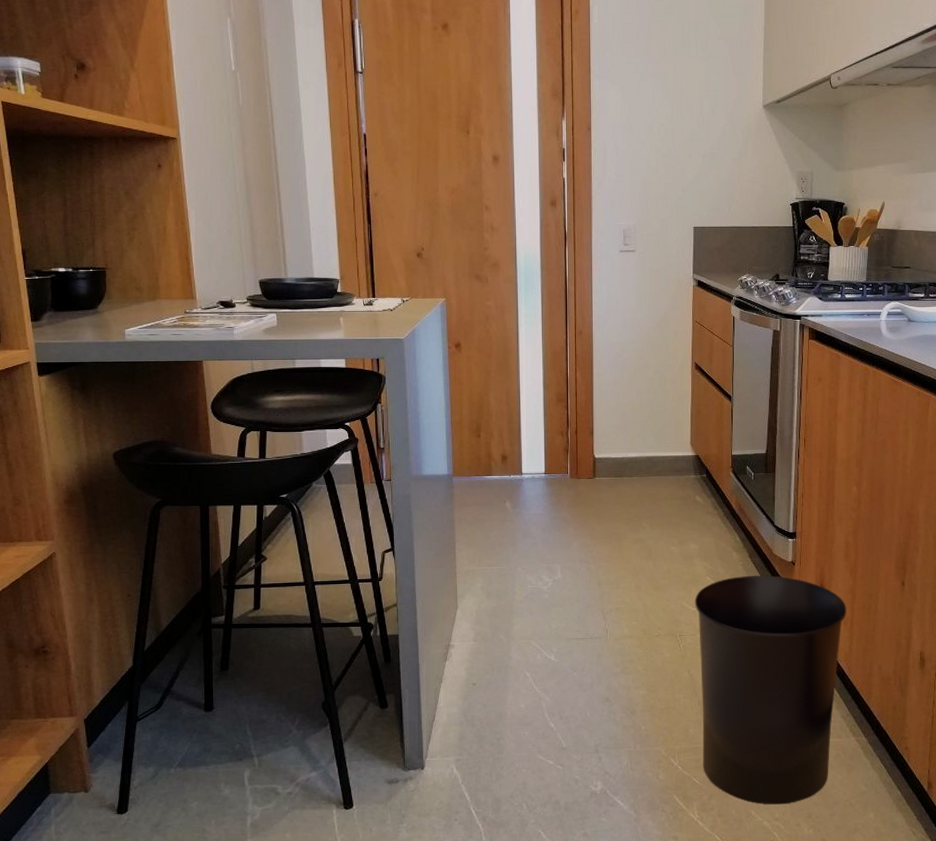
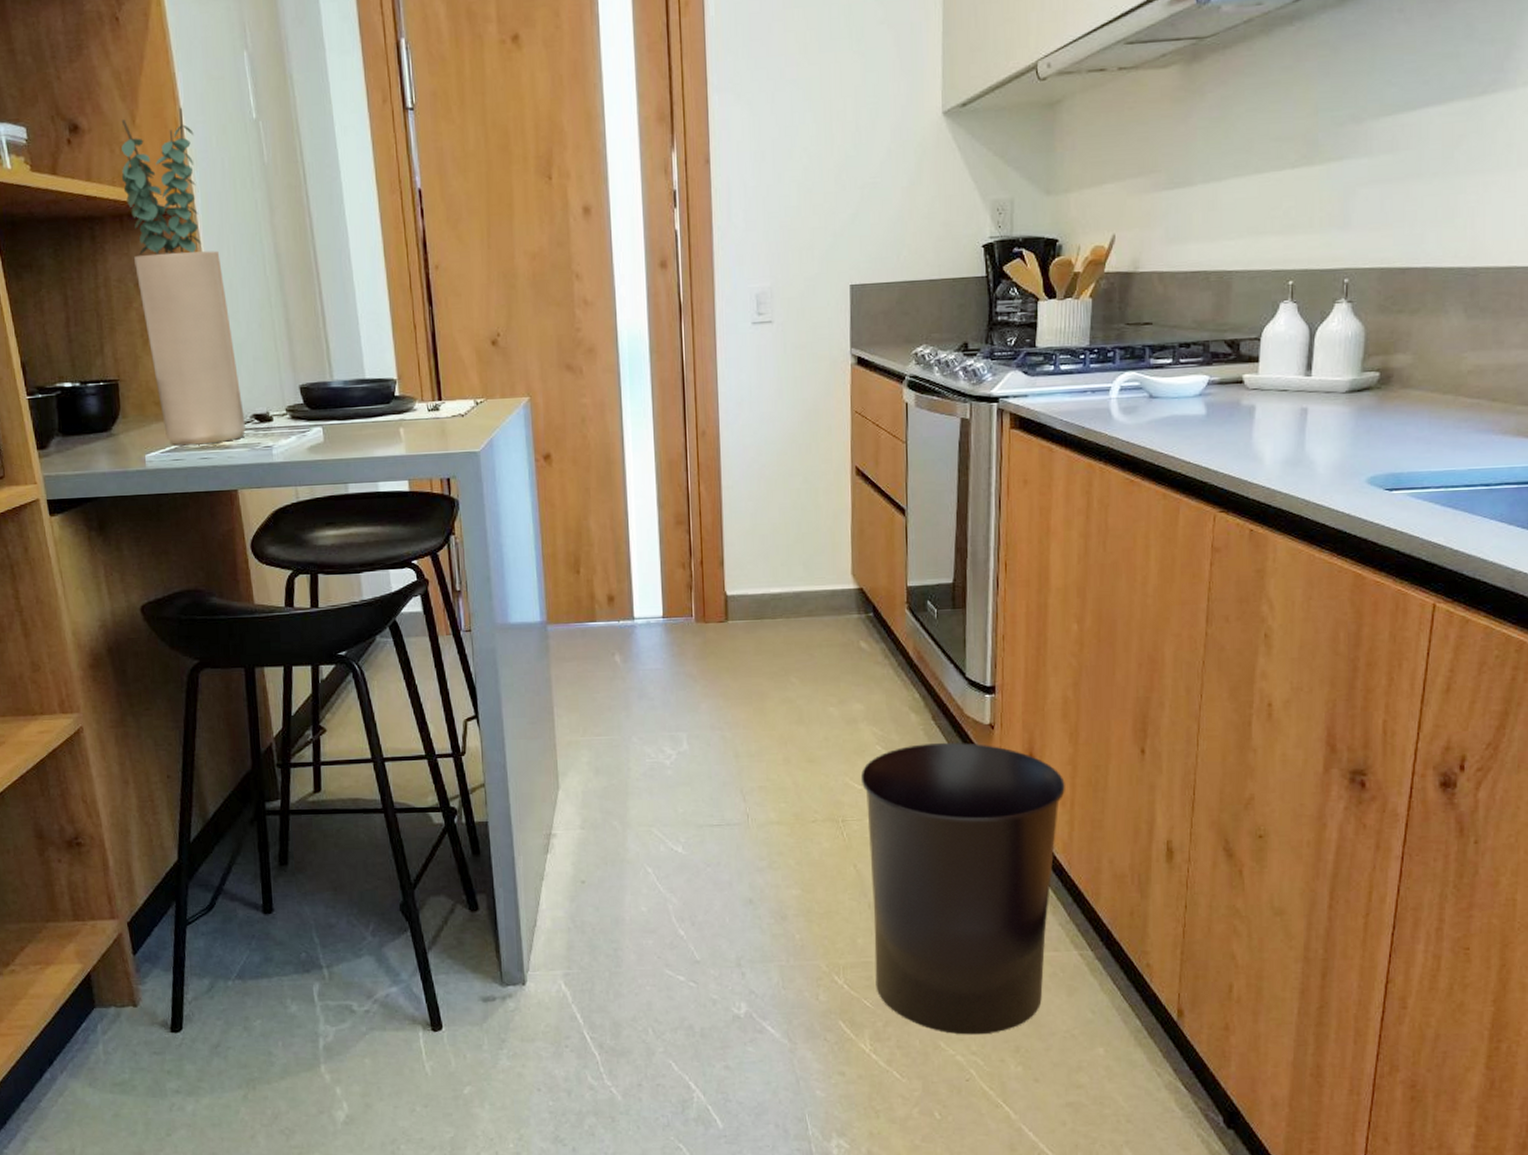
vase: none [119,58,213,323] -> present [121,108,247,446]

